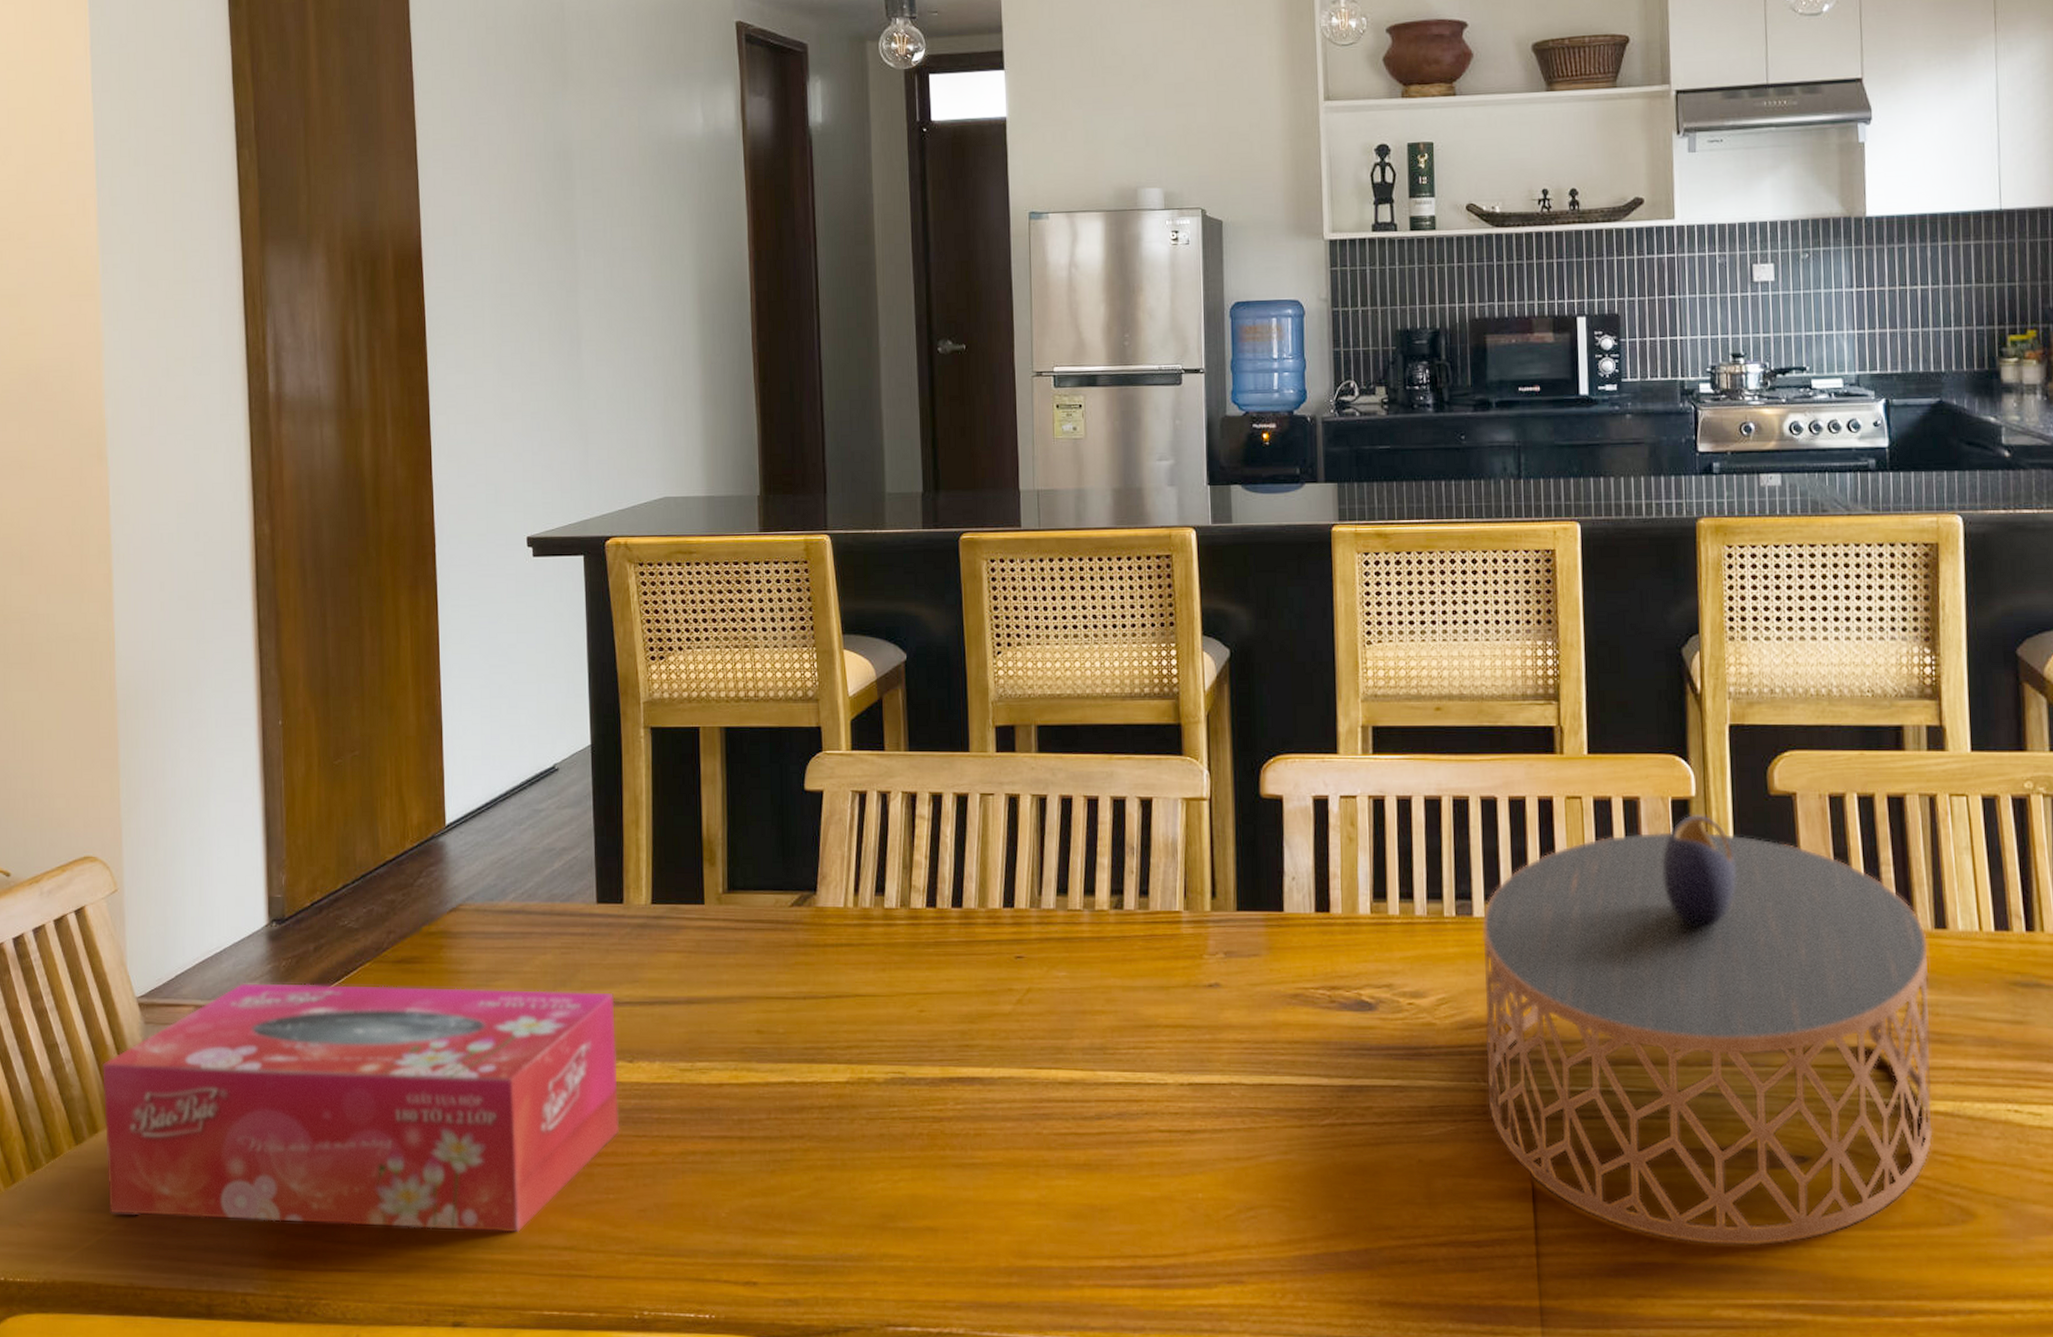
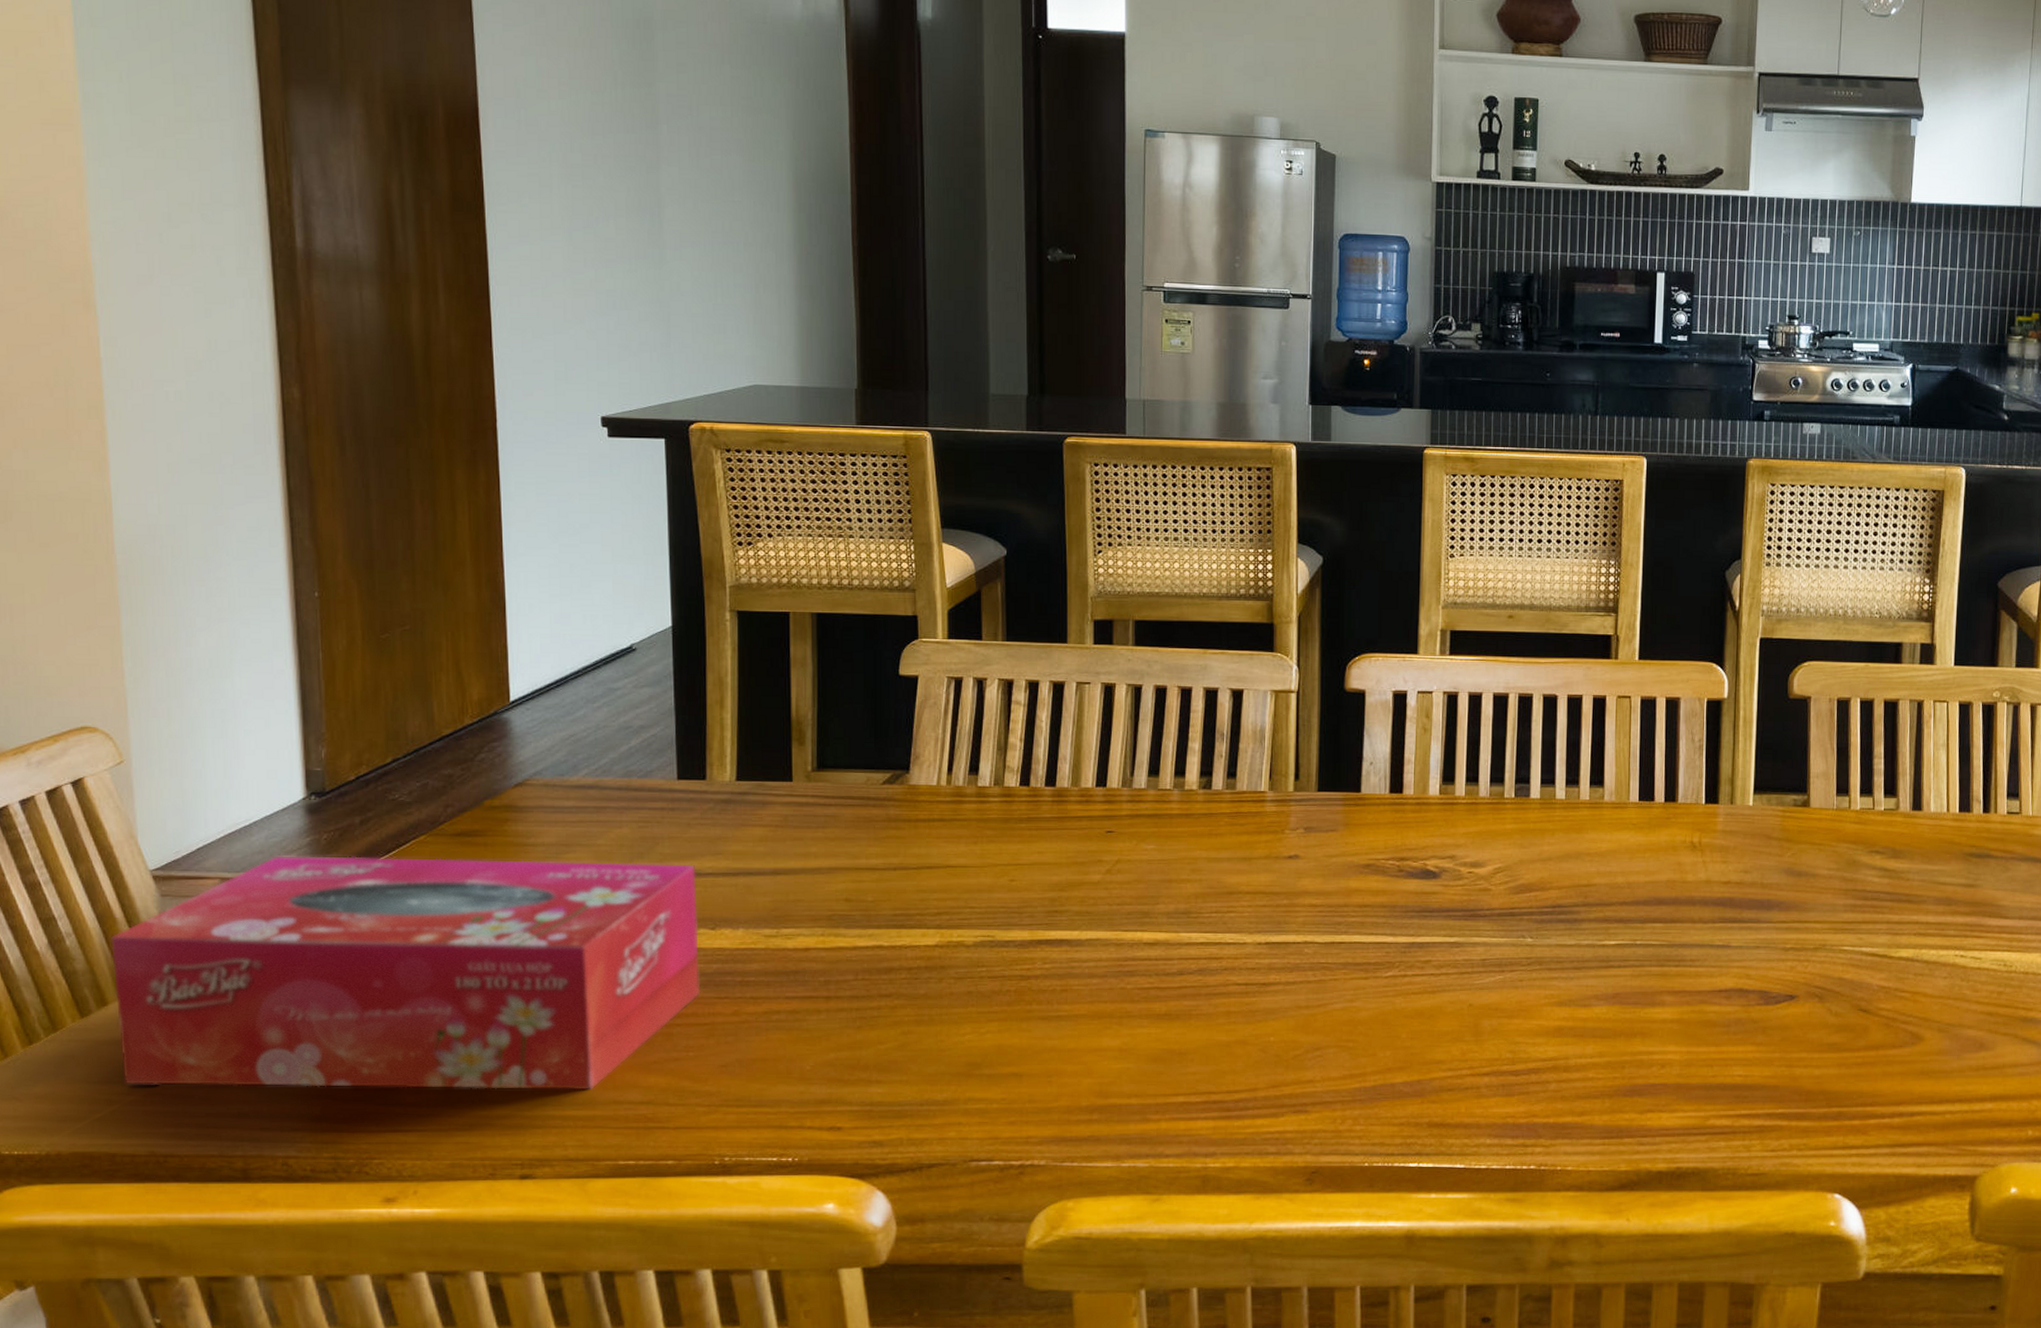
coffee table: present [1482,815,1933,1246] -> none [1533,714,1906,1068]

